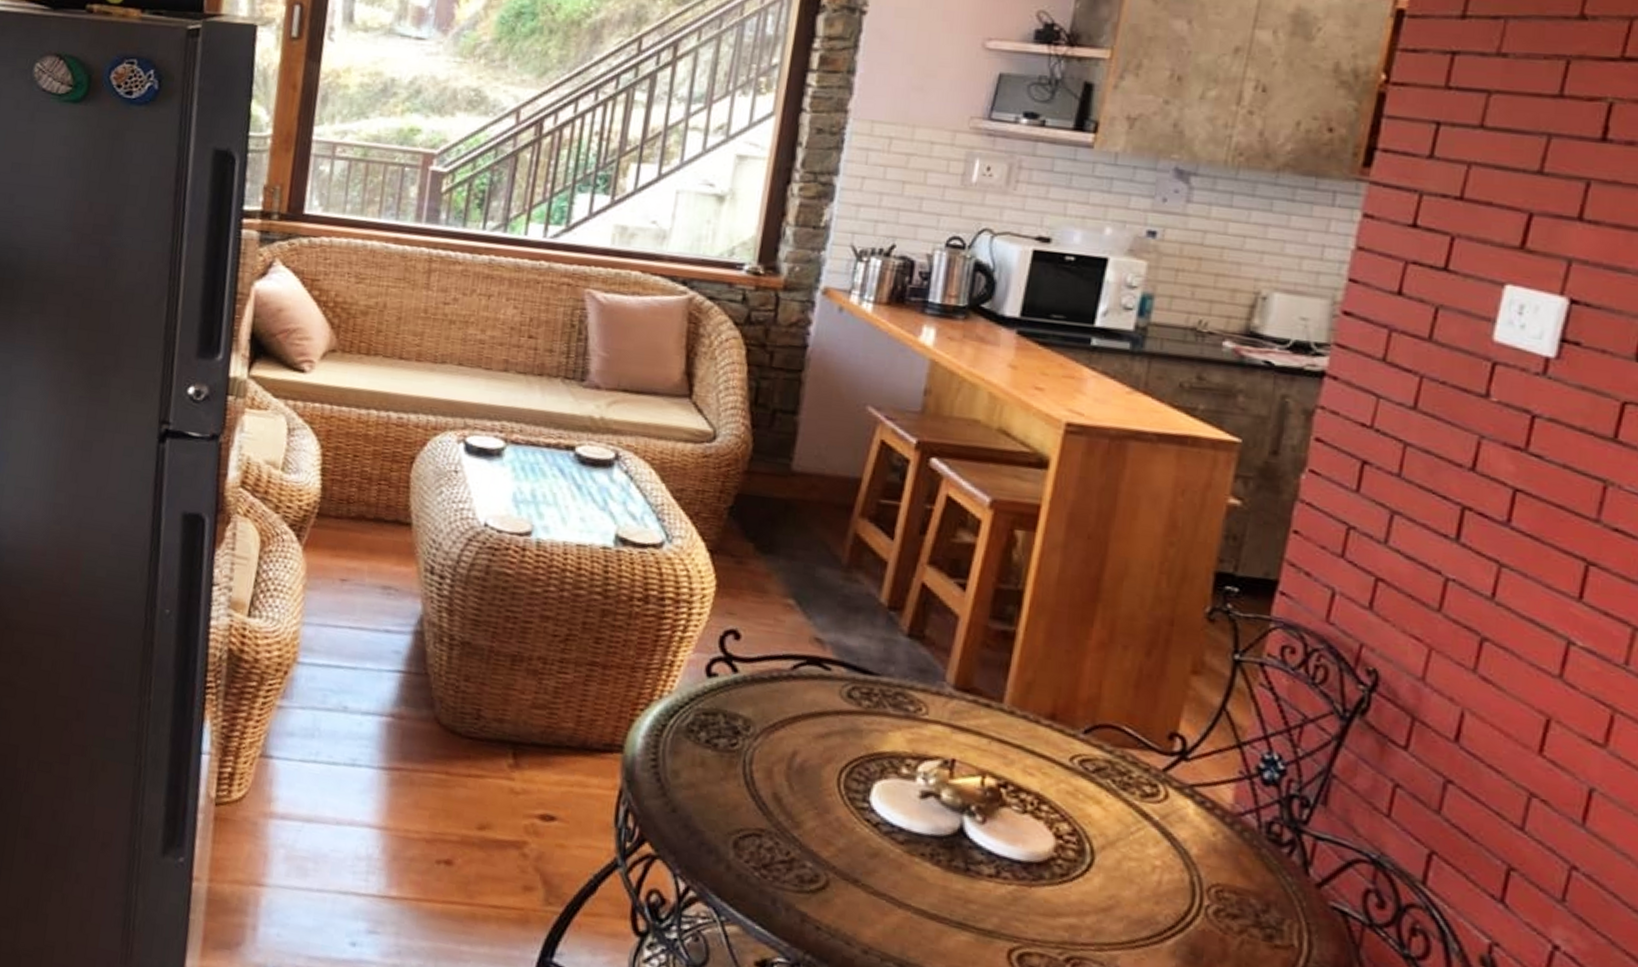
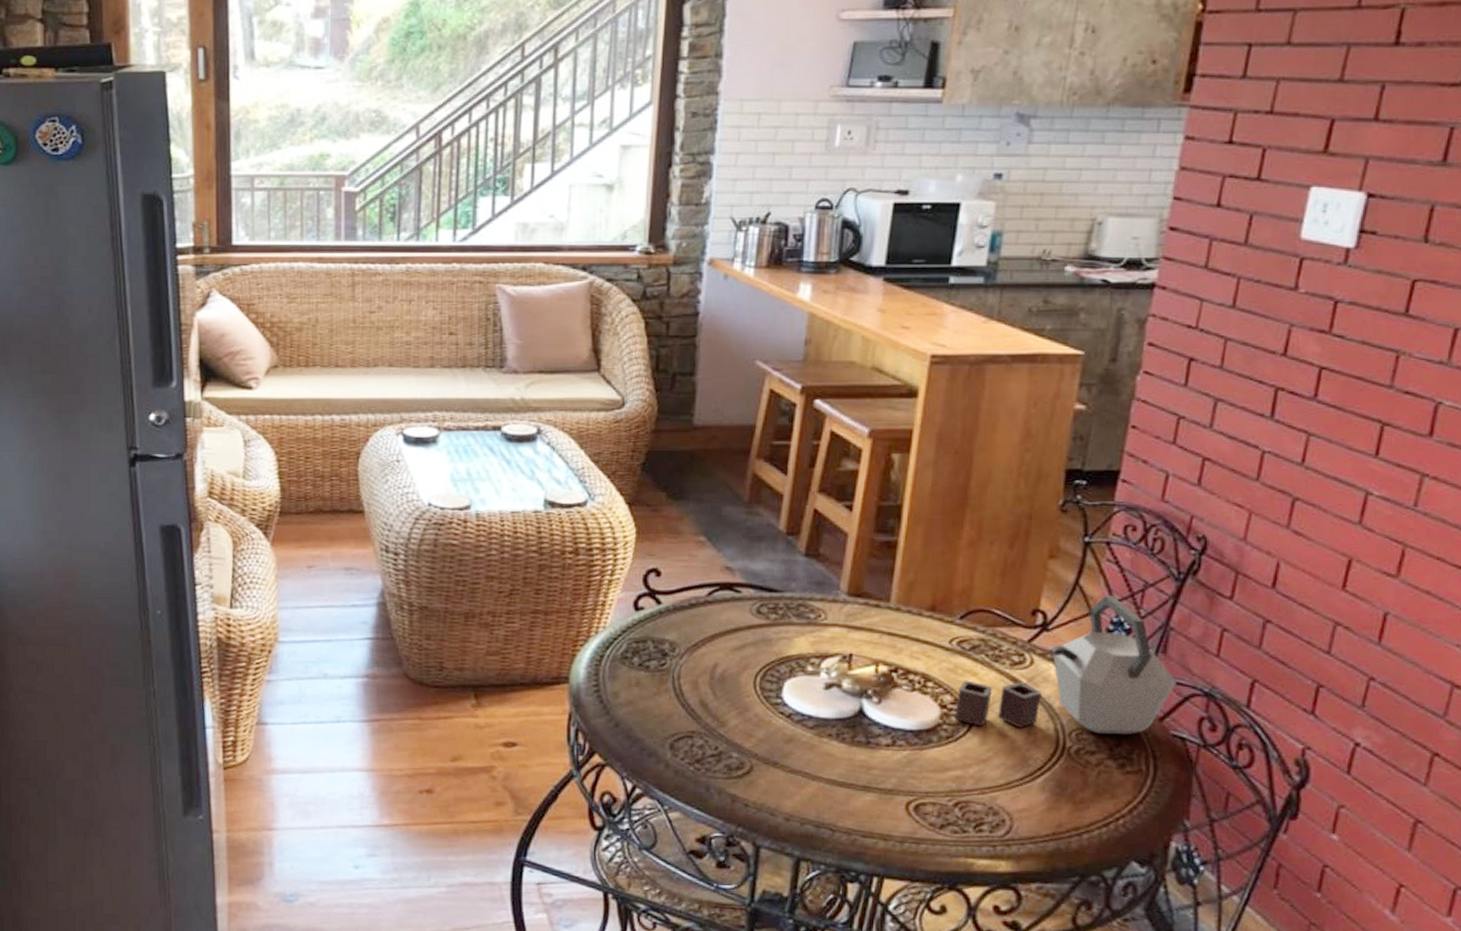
kettle: none [1071,726,1339,900] -> present [954,595,1177,735]

